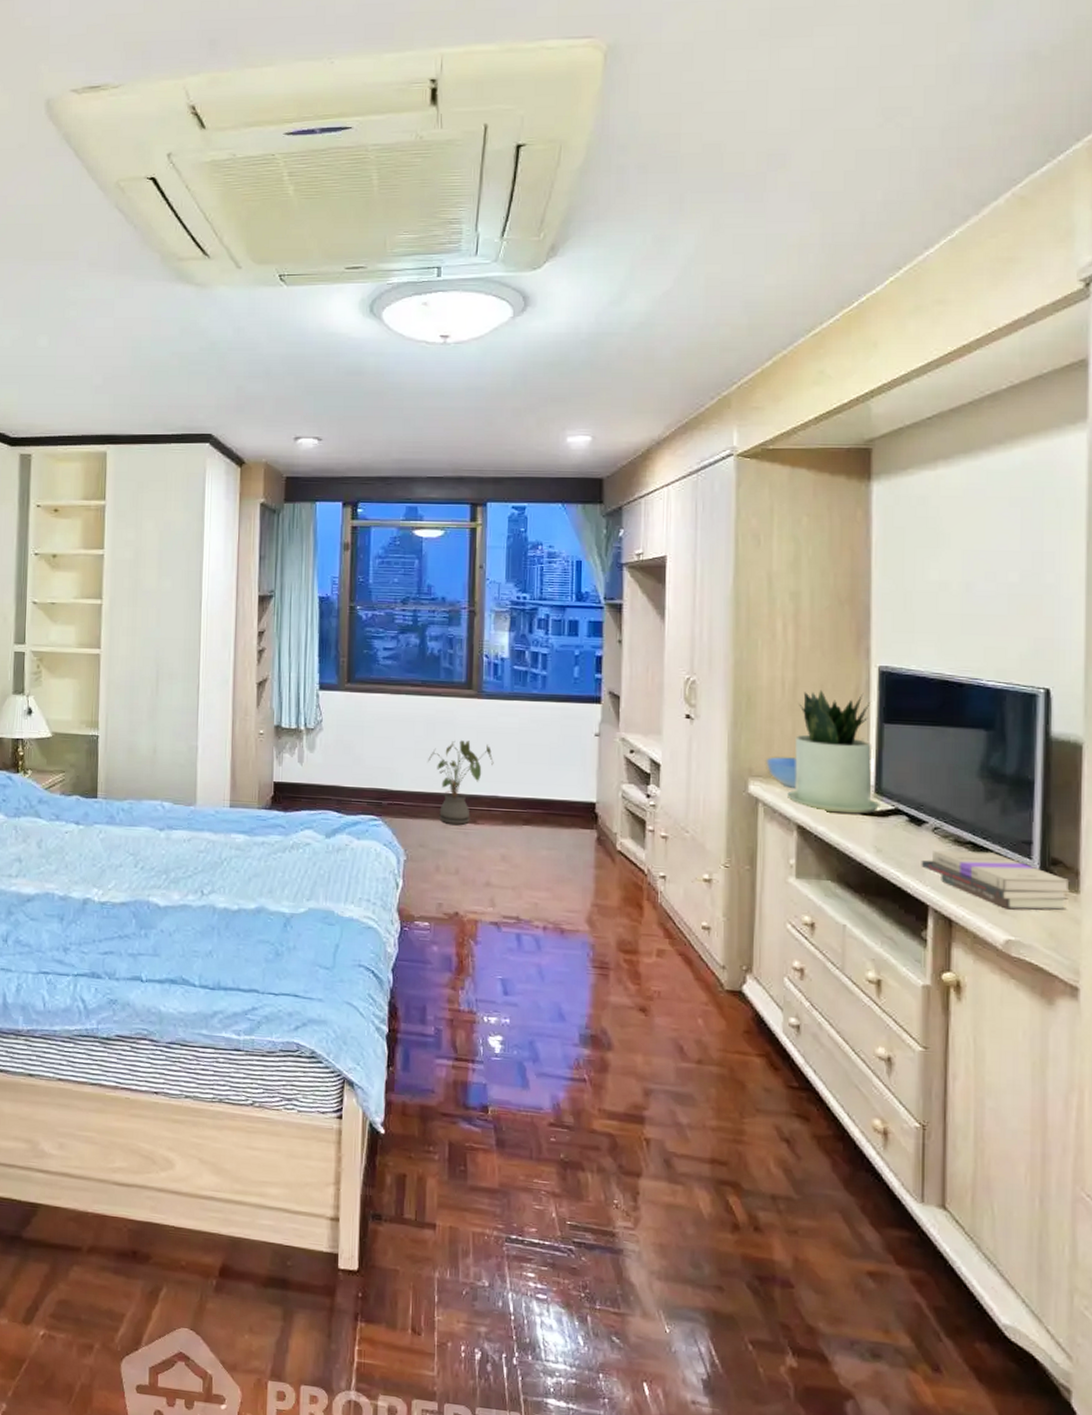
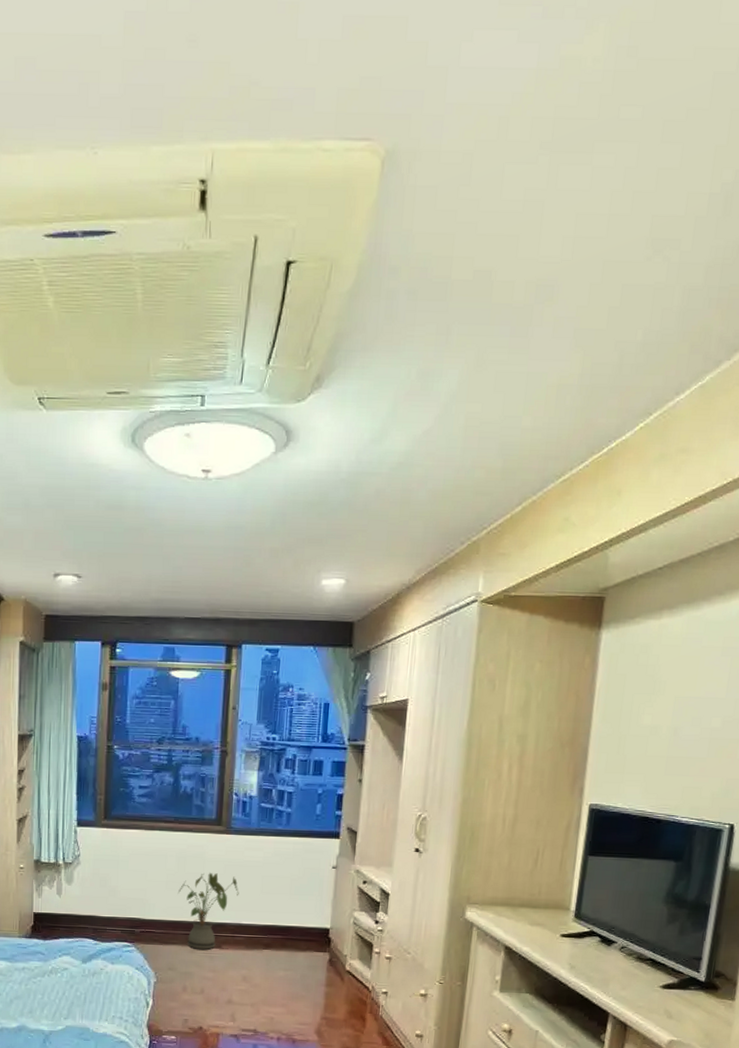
bowl: present [766,757,796,788] -> none [483,886,510,914]
planter: present [787,690,880,814] -> none [499,826,579,936]
books: present [921,850,1070,911] -> none [606,966,728,1015]

